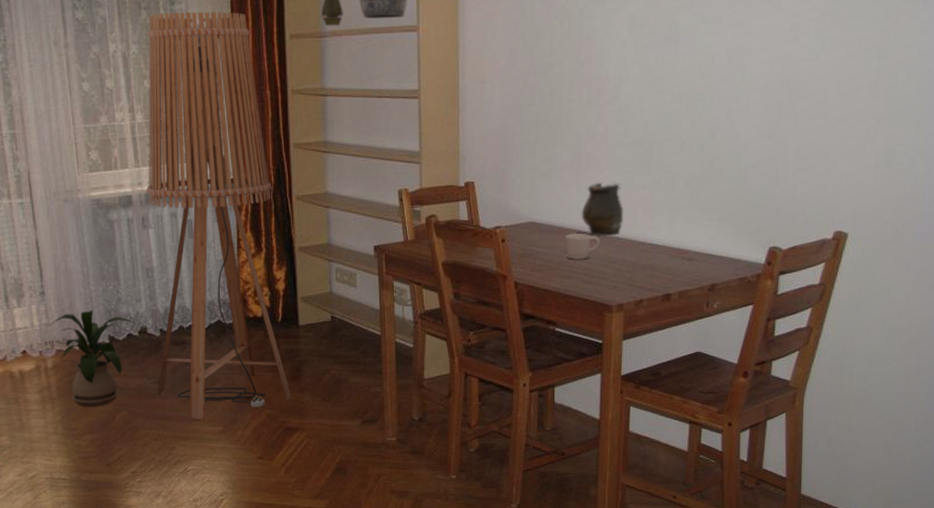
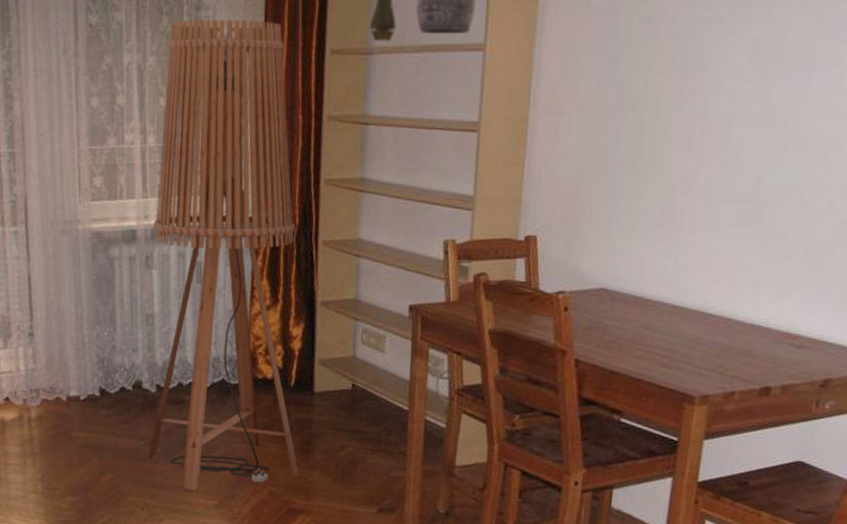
house plant: present [47,309,135,406] -> none [33,357,129,466]
mug: present [566,233,601,261] -> none [642,304,688,339]
vase: present [581,182,623,237] -> none [665,244,721,313]

